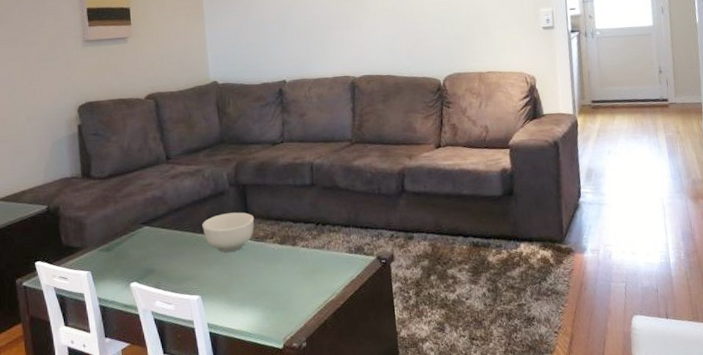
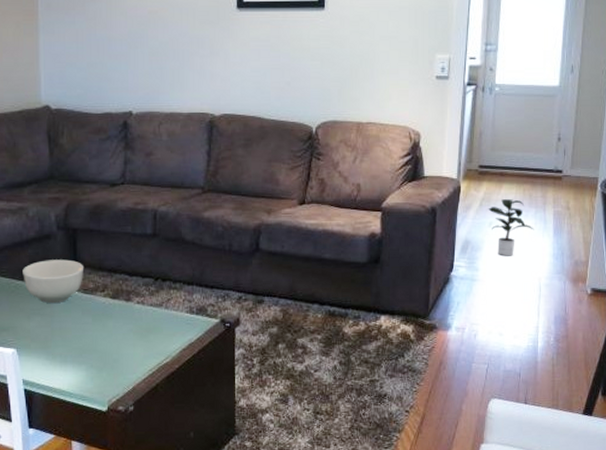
potted plant: none [605,128,650,181] -> present [488,199,534,257]

